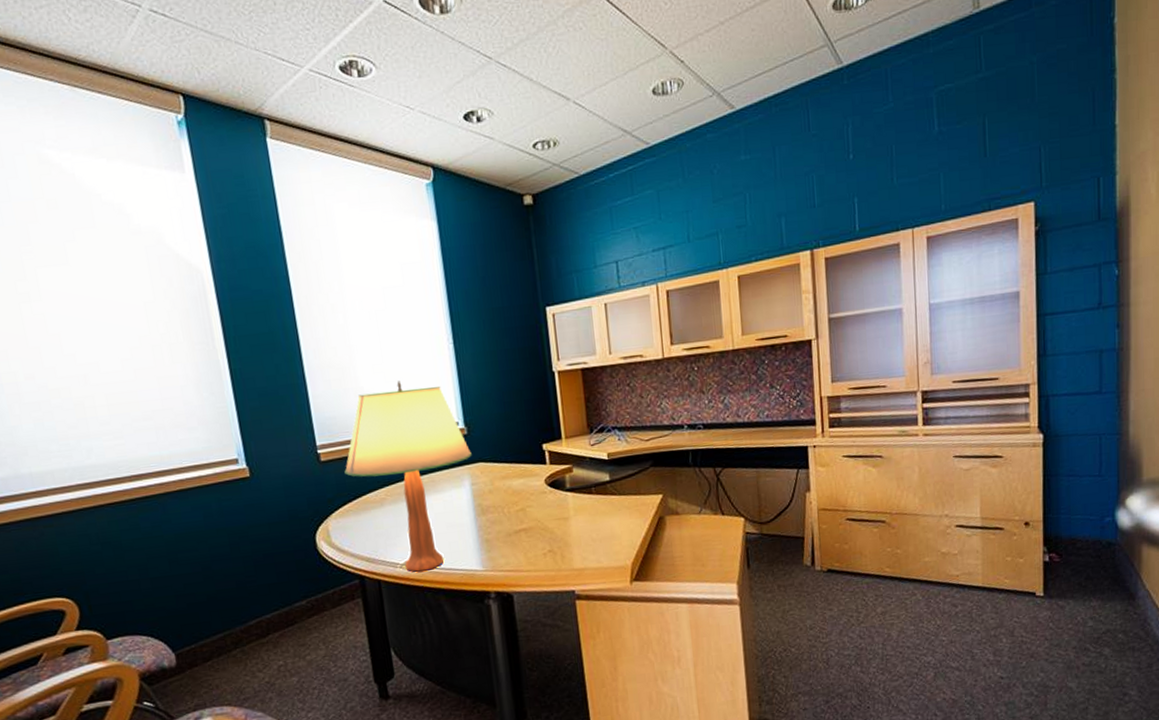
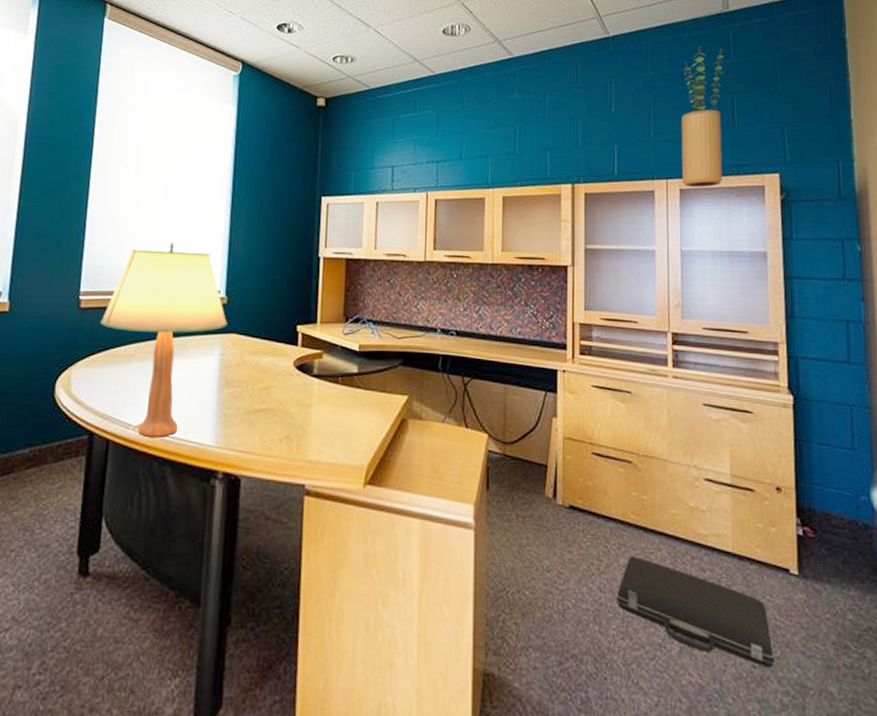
briefcase: none [875,604,1021,677] -> present [616,556,775,668]
vase: none [926,61,975,234] -> present [681,45,724,188]

